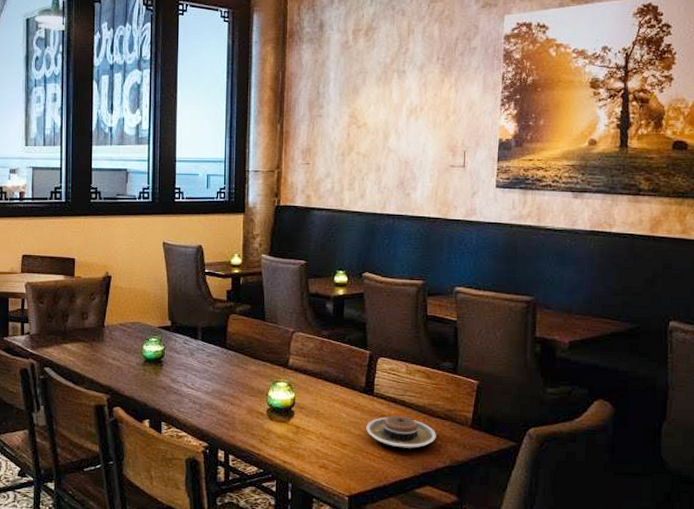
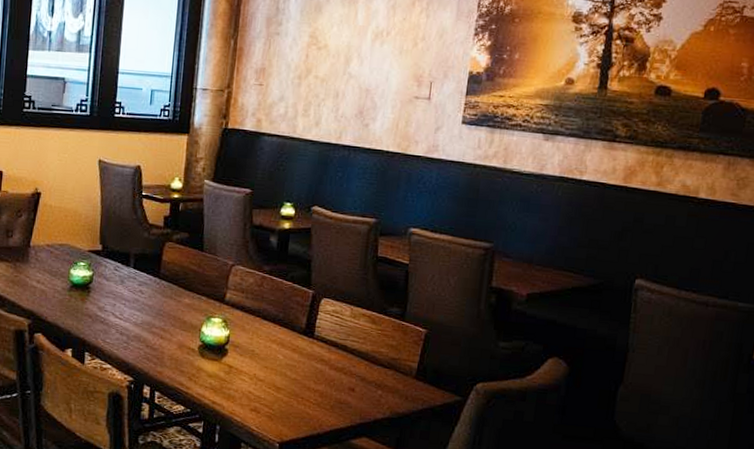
plate: present [366,416,436,448] -> none [303,361,378,397]

